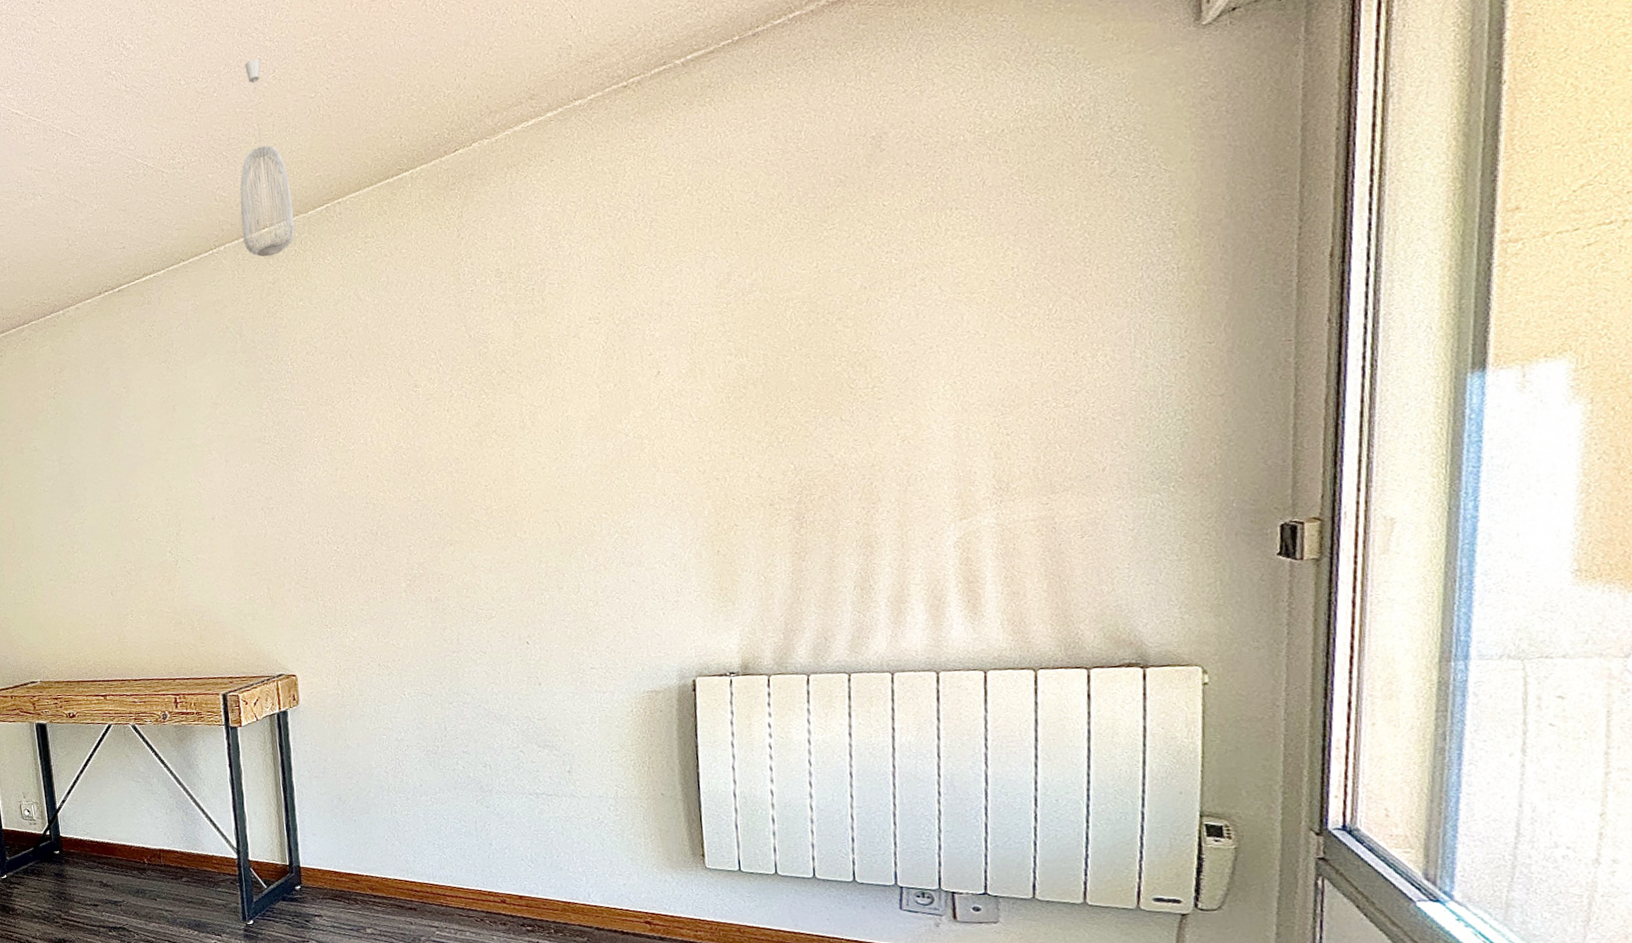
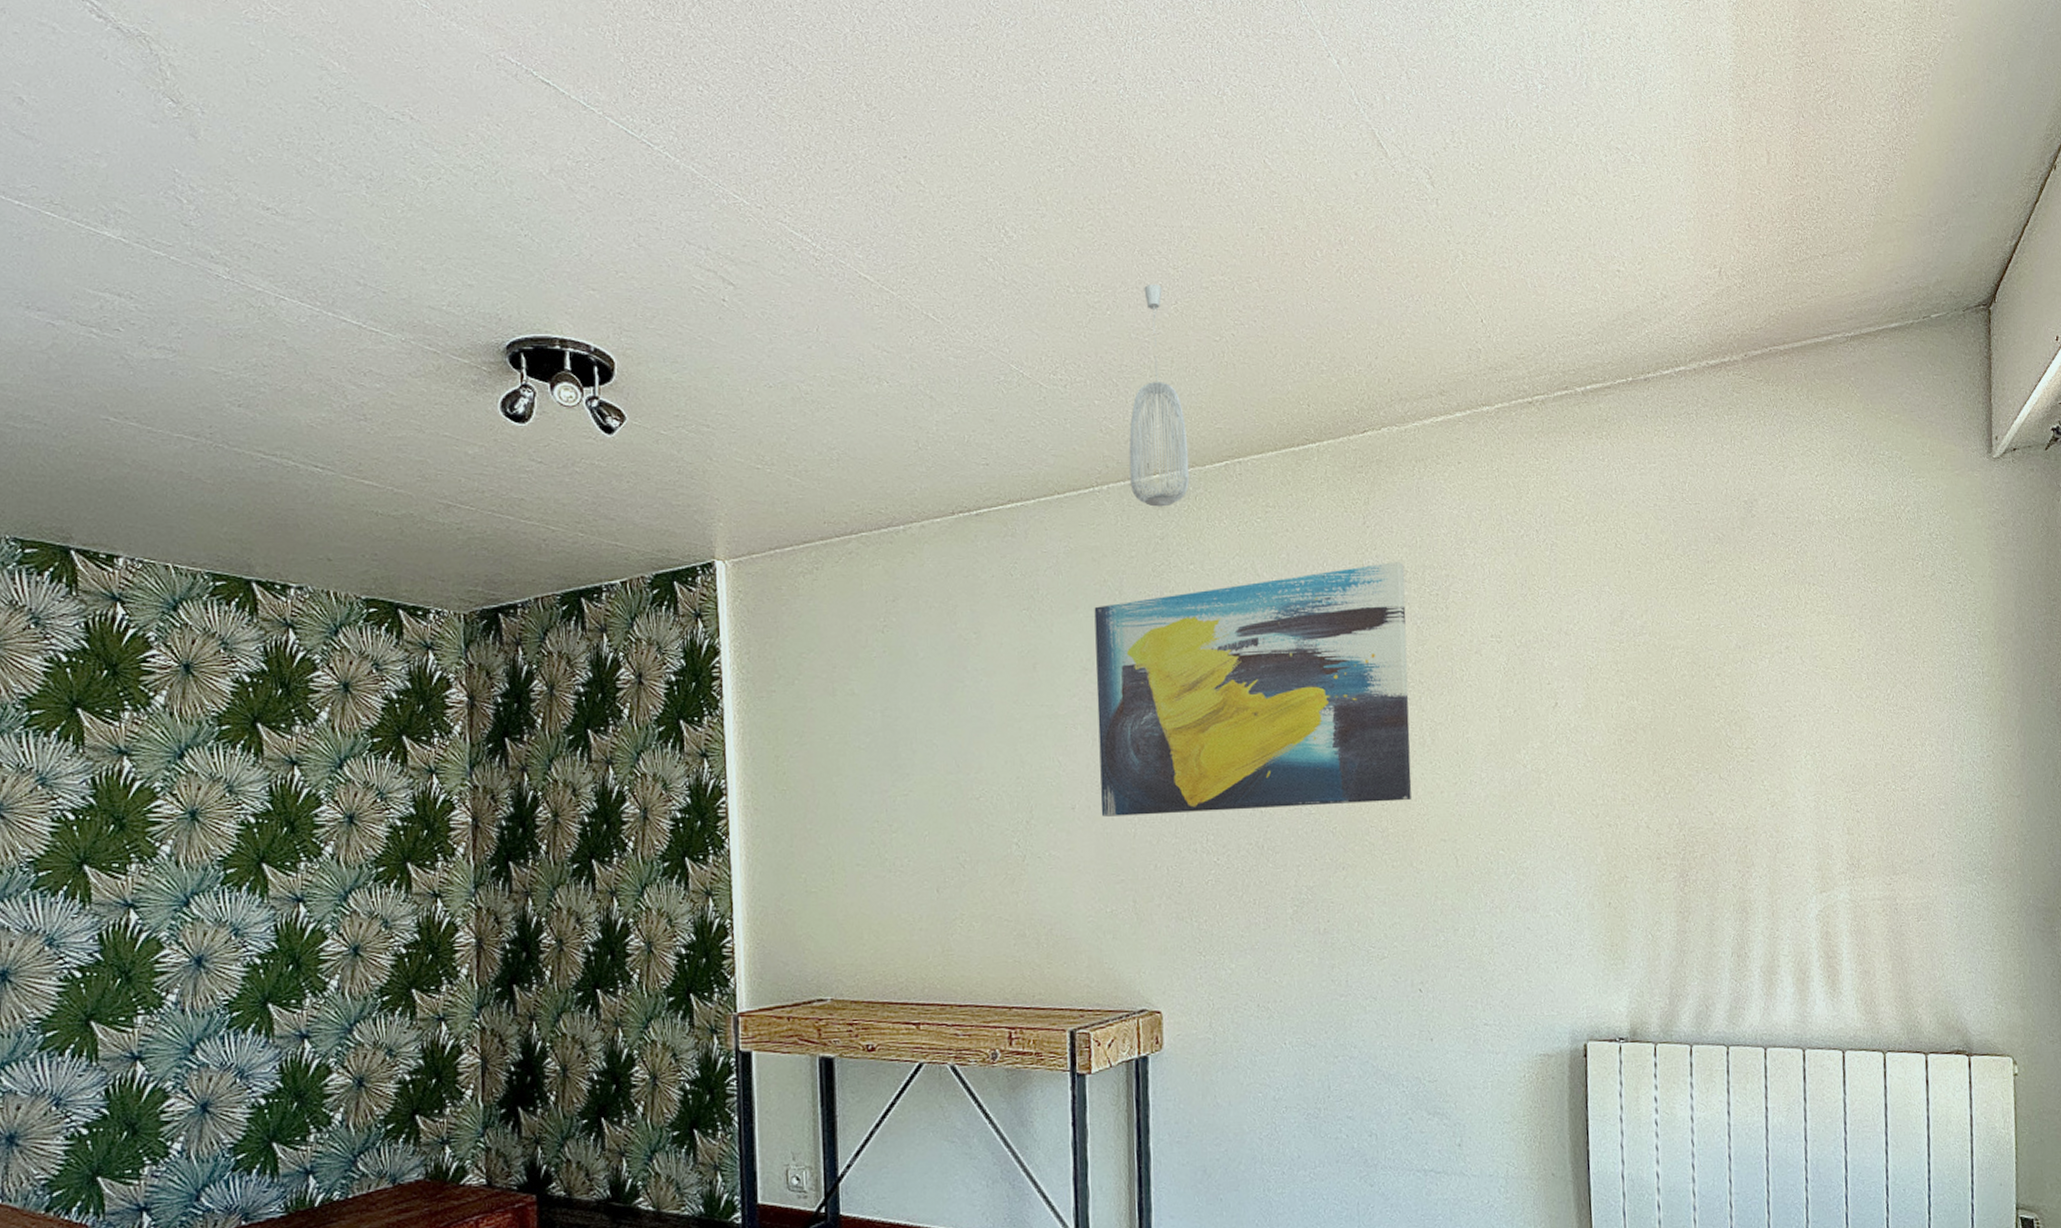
wall art: none [220,264,513,523] -> present [1094,561,1412,817]

